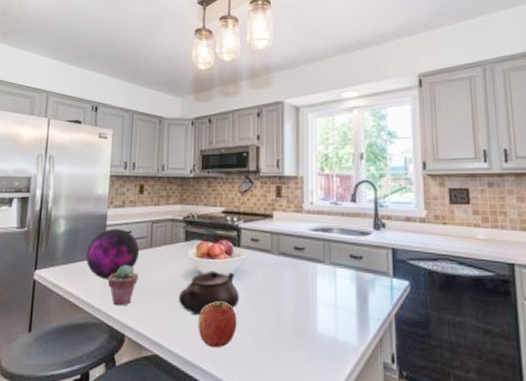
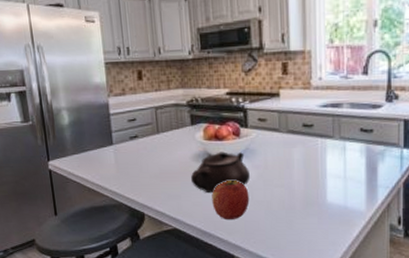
decorative orb: present [86,229,140,280] -> none [94,117,148,166]
potted succulent: present [108,265,138,306] -> none [120,151,150,189]

